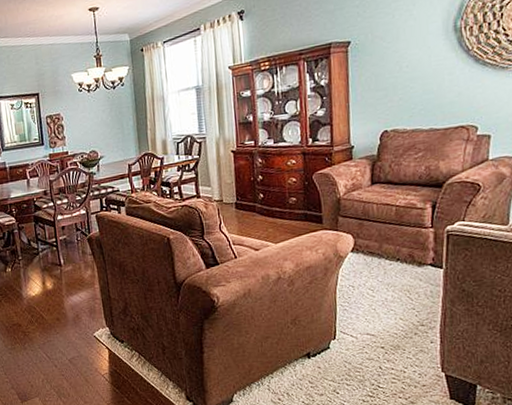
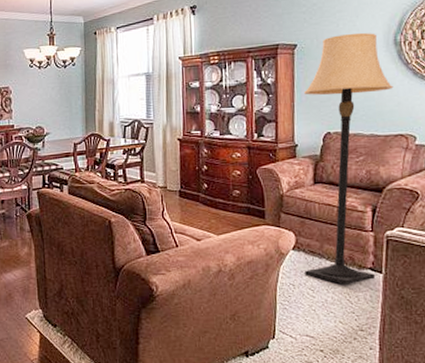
lamp: none [359,21,454,283] -> present [304,32,394,285]

